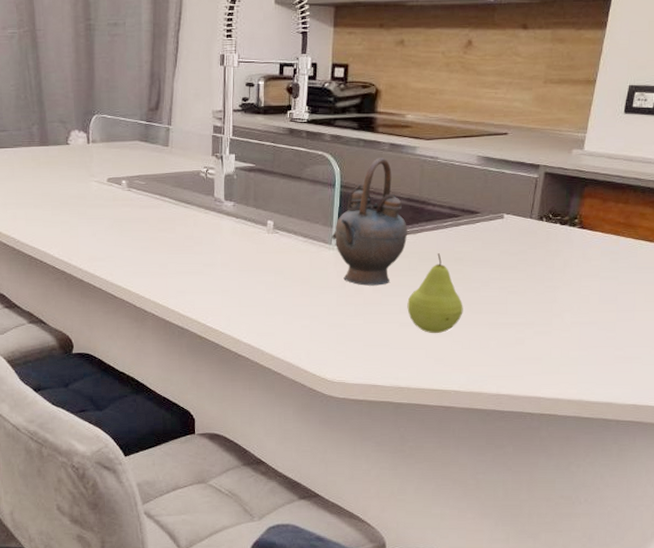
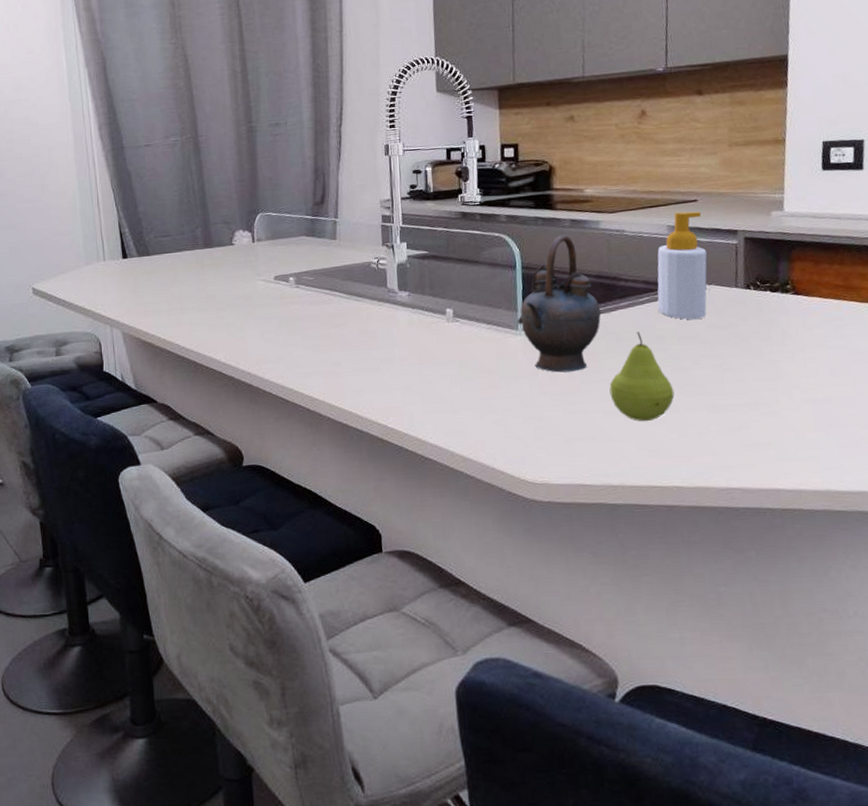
soap bottle: none [459,144,510,246] -> present [657,211,707,320]

